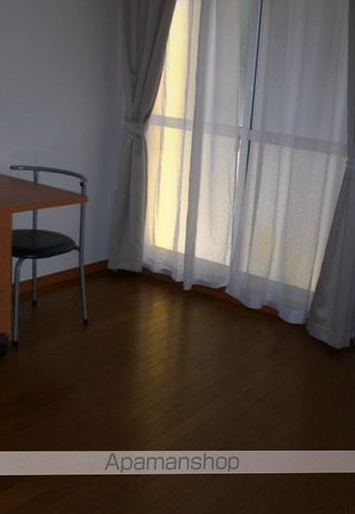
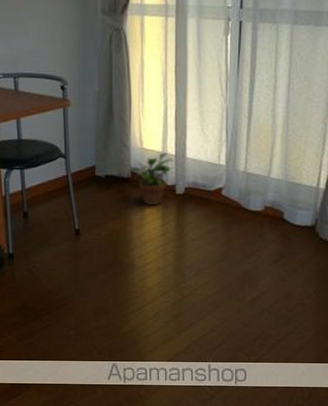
potted plant: none [142,251,184,300] -> present [130,152,174,206]

